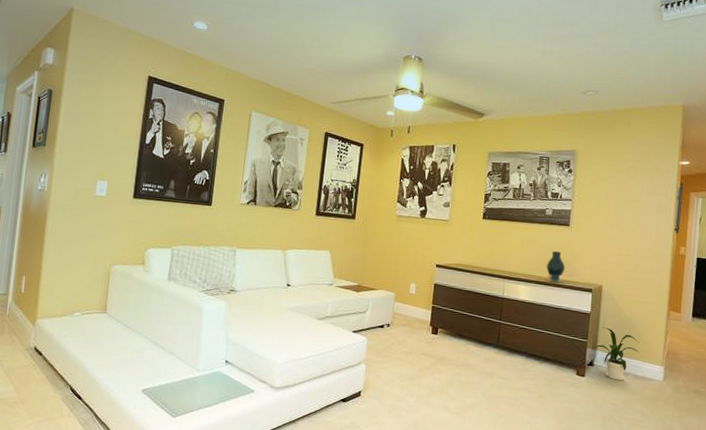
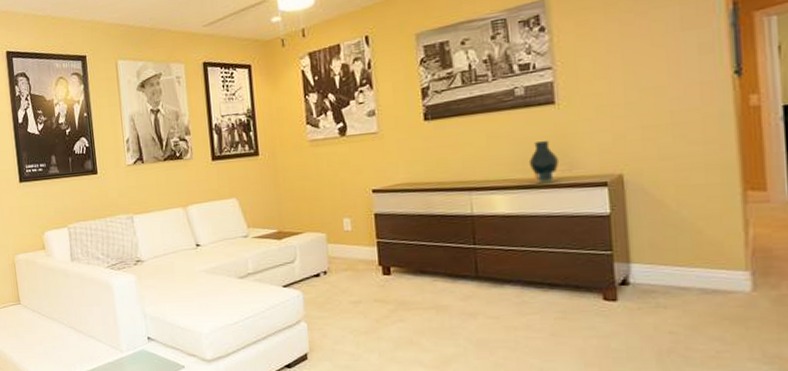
house plant: present [592,327,640,381] -> none [622,230,702,300]

